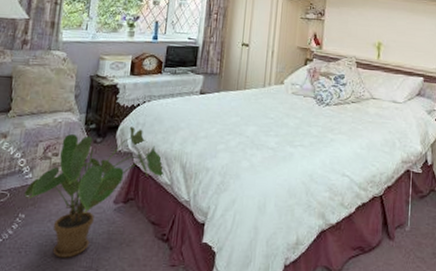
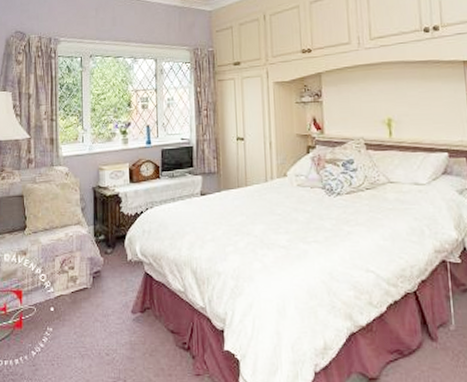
house plant: present [24,126,164,258] -> none [49,234,176,369]

